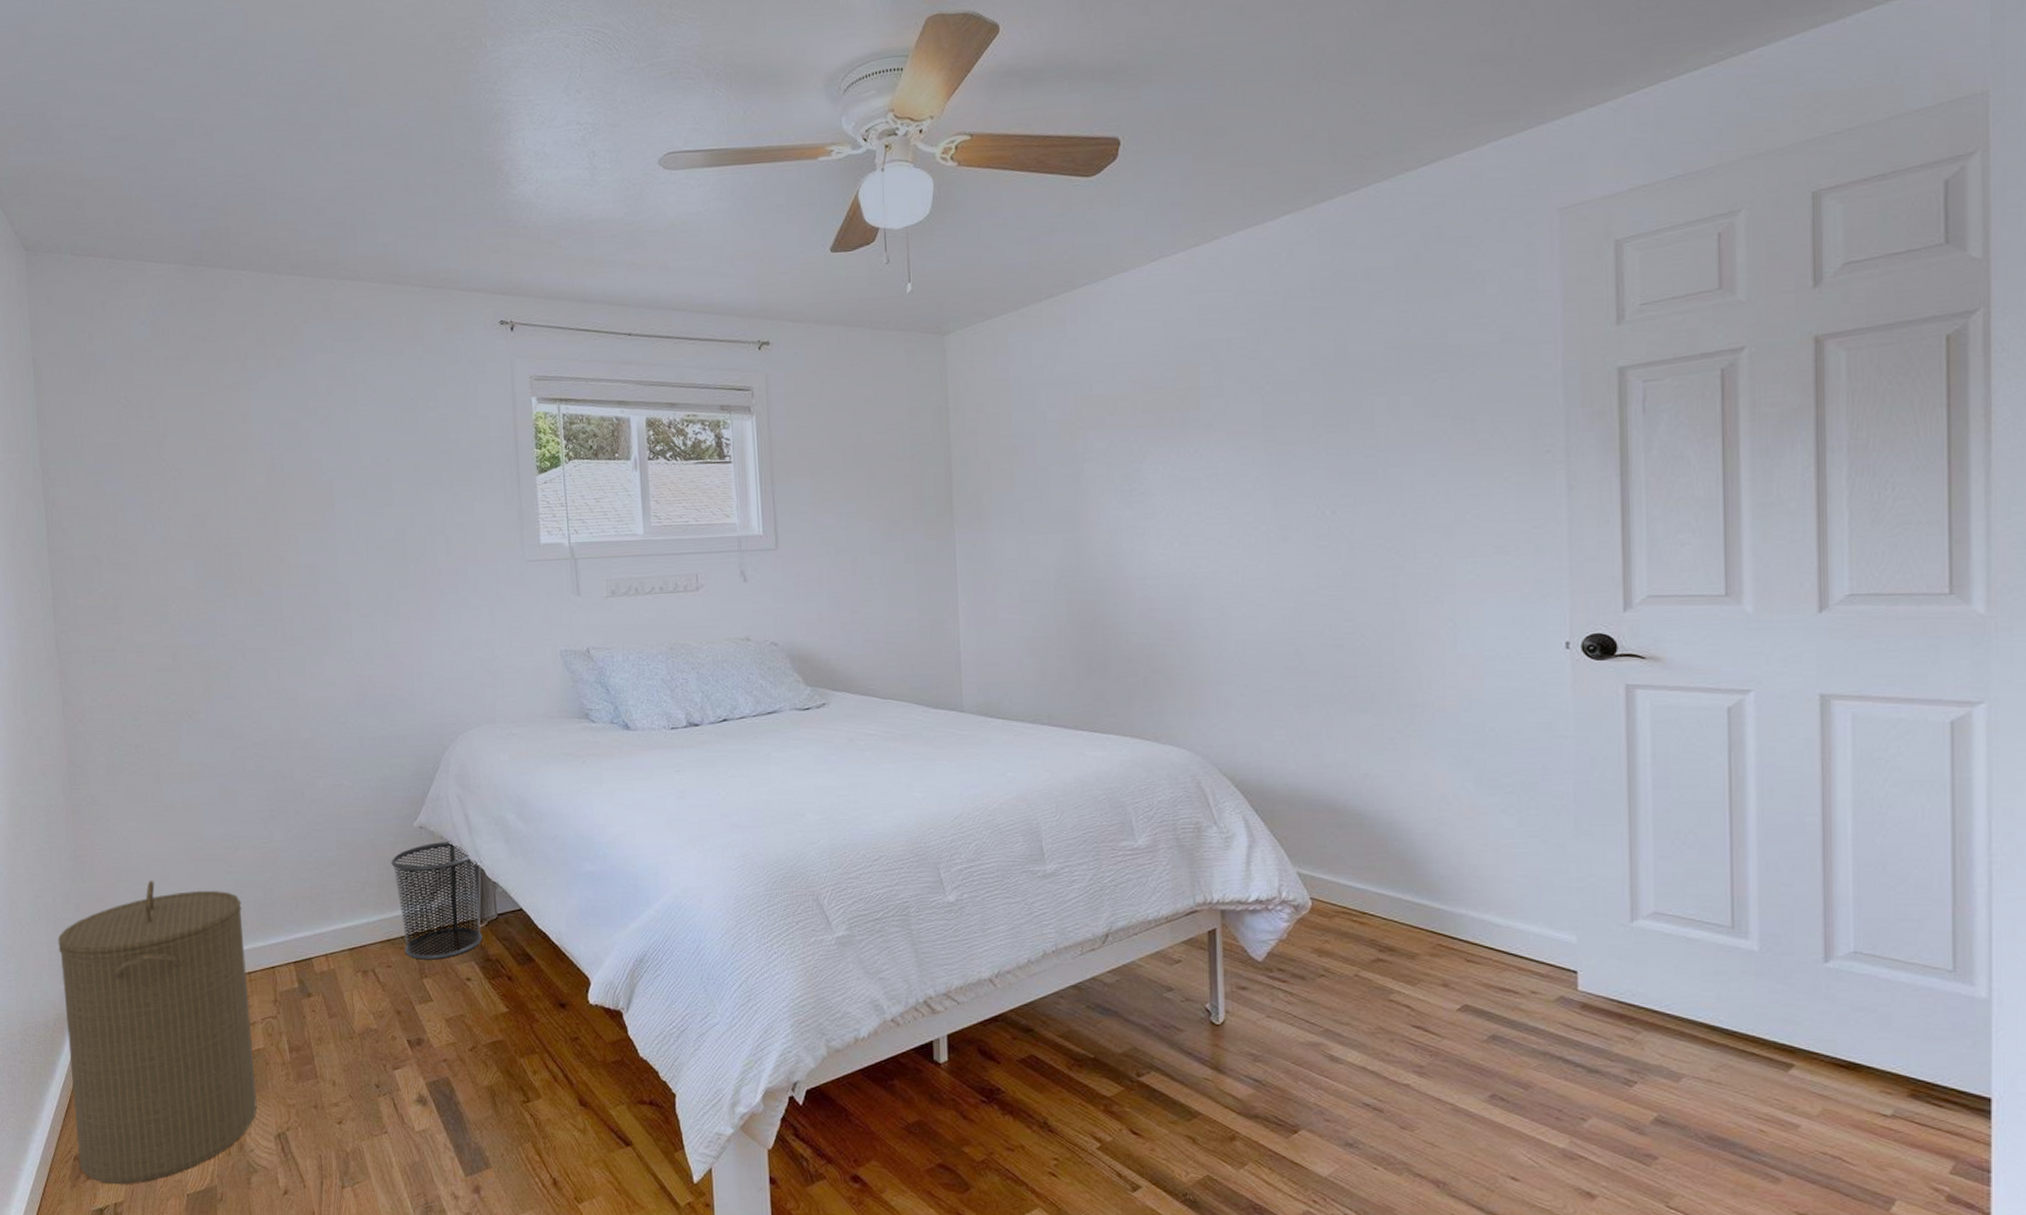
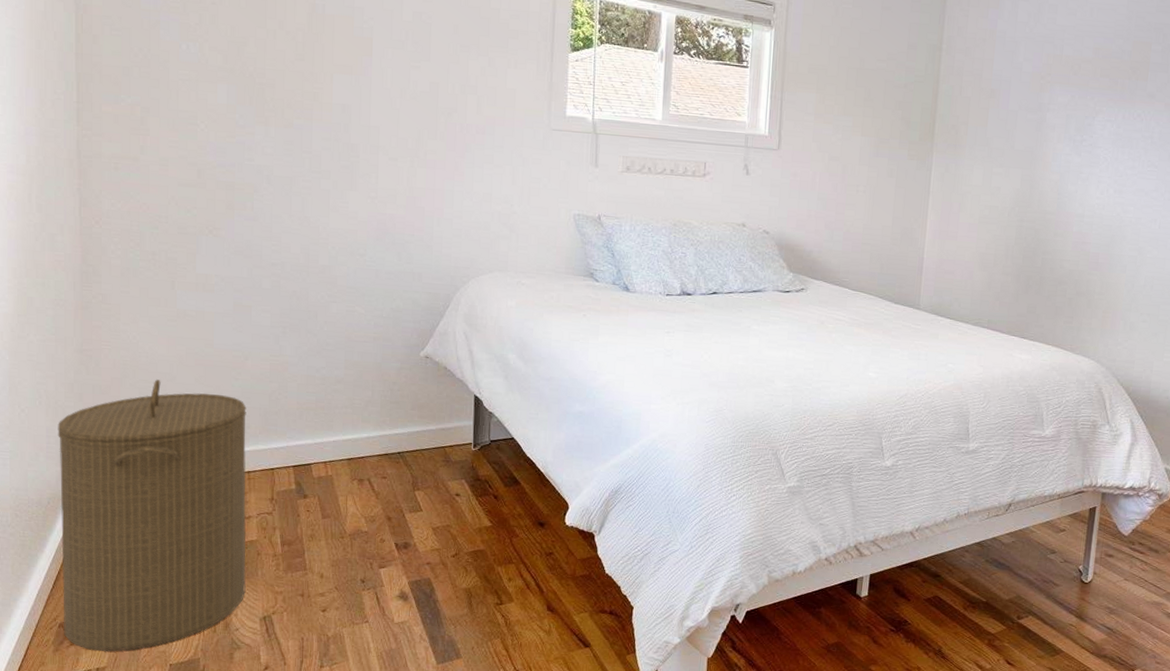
waste bin: present [391,841,483,960] -> none [395,372,480,476]

